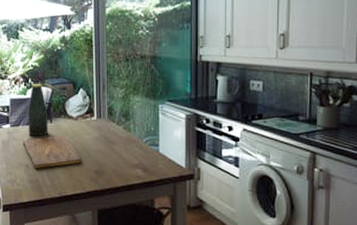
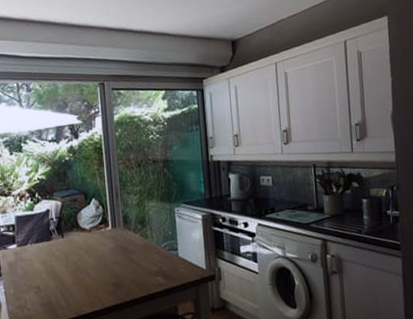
cutting board: present [22,135,82,168] -> none [31,249,99,289]
bottle: present [27,84,48,136] -> none [35,198,60,254]

